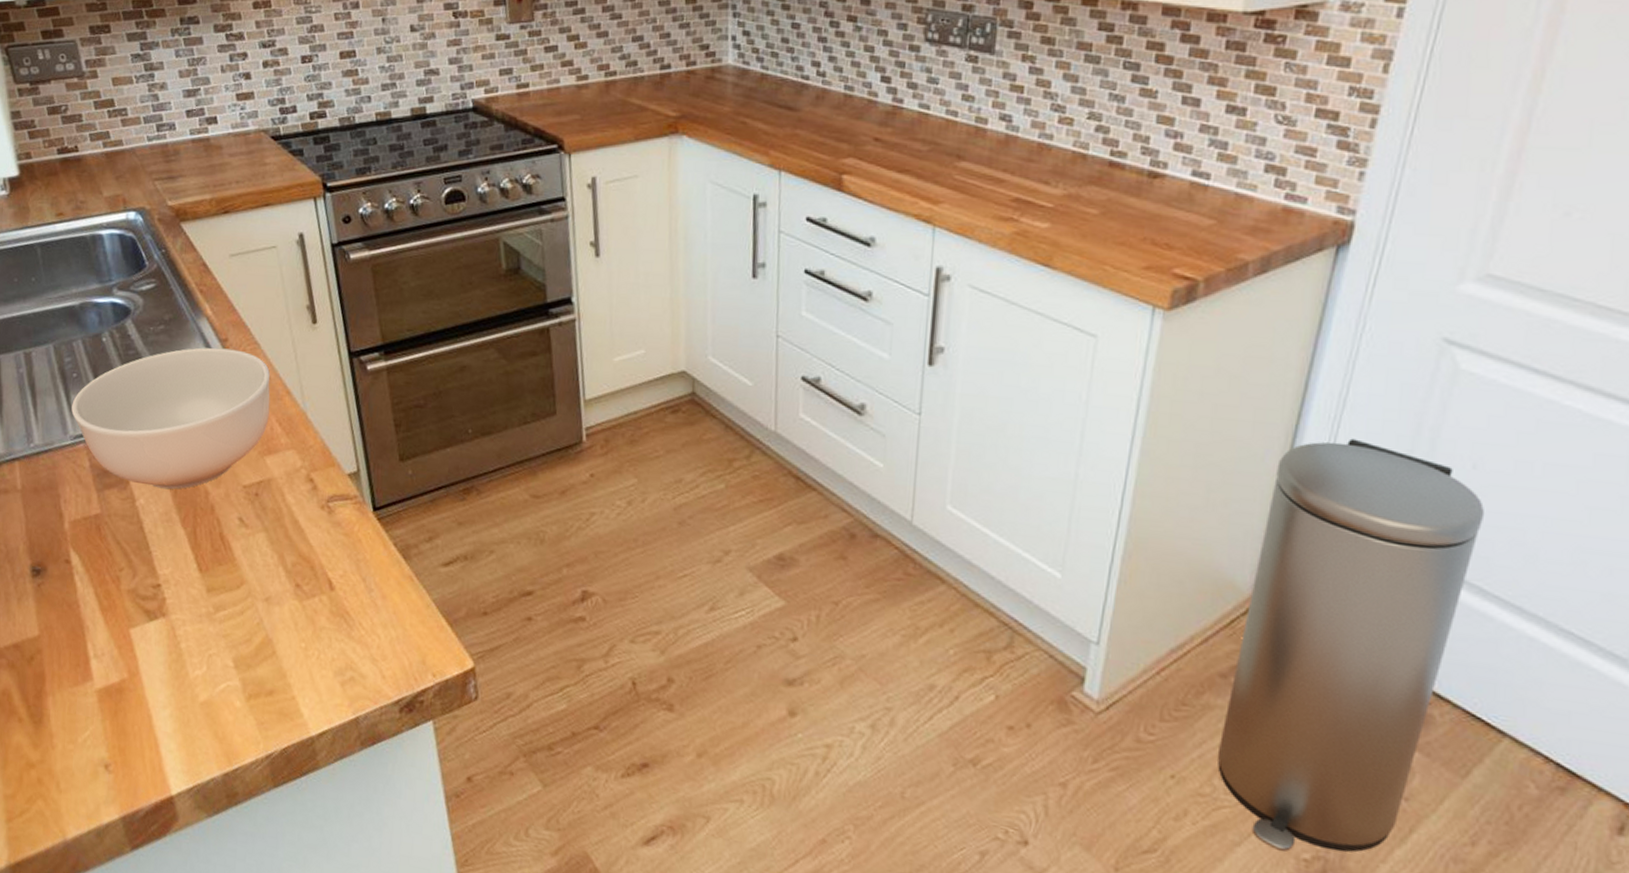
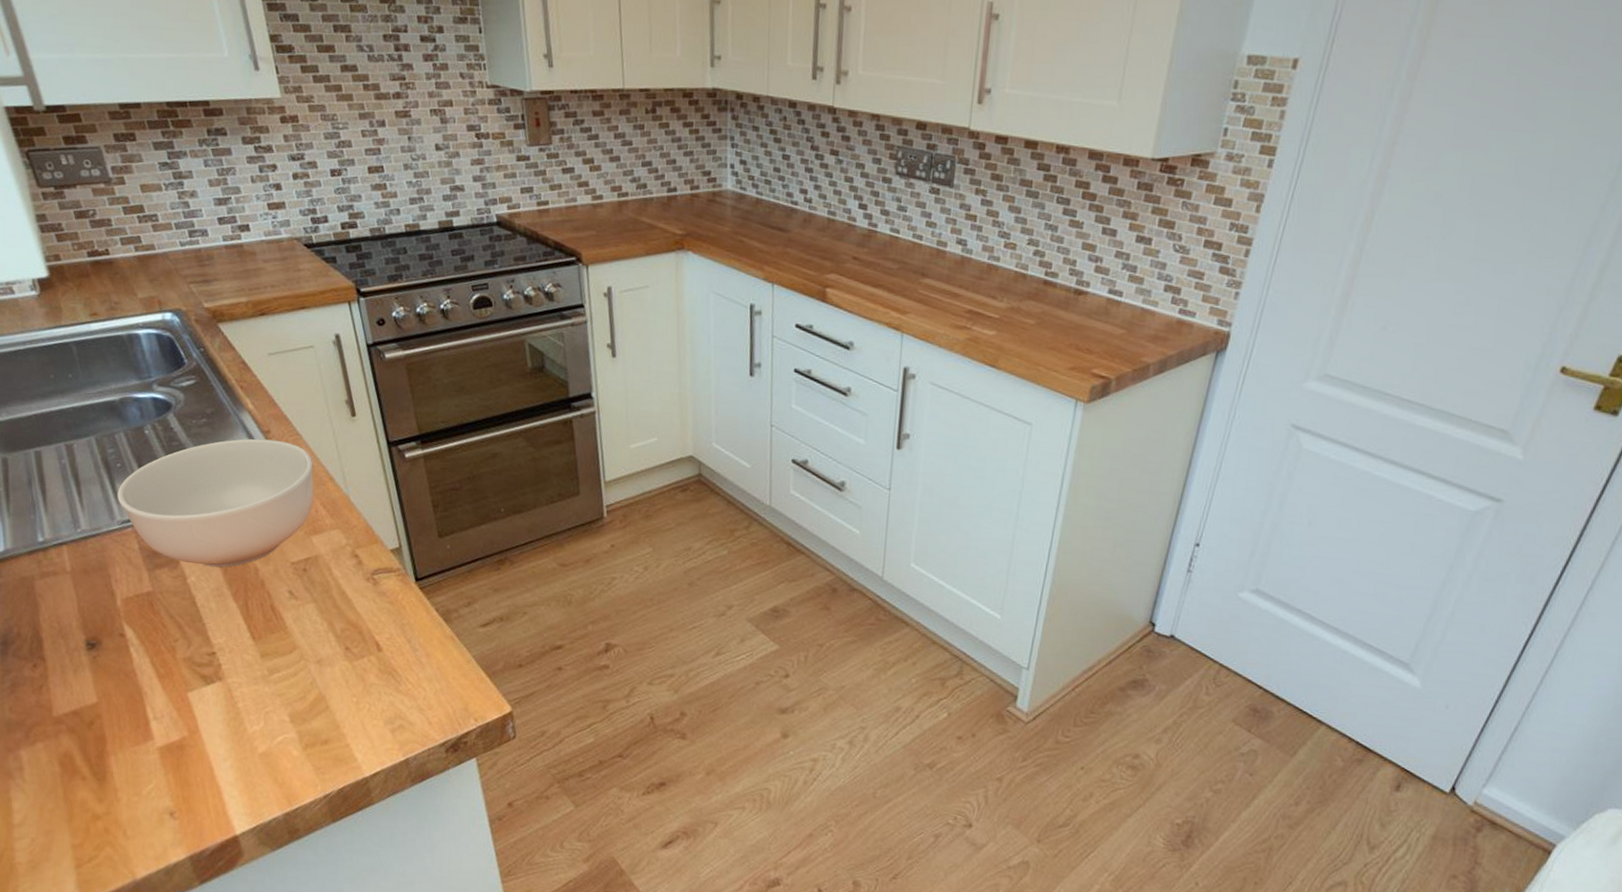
pedal bin: present [1217,438,1485,852] -> none [1116,503,1316,819]

